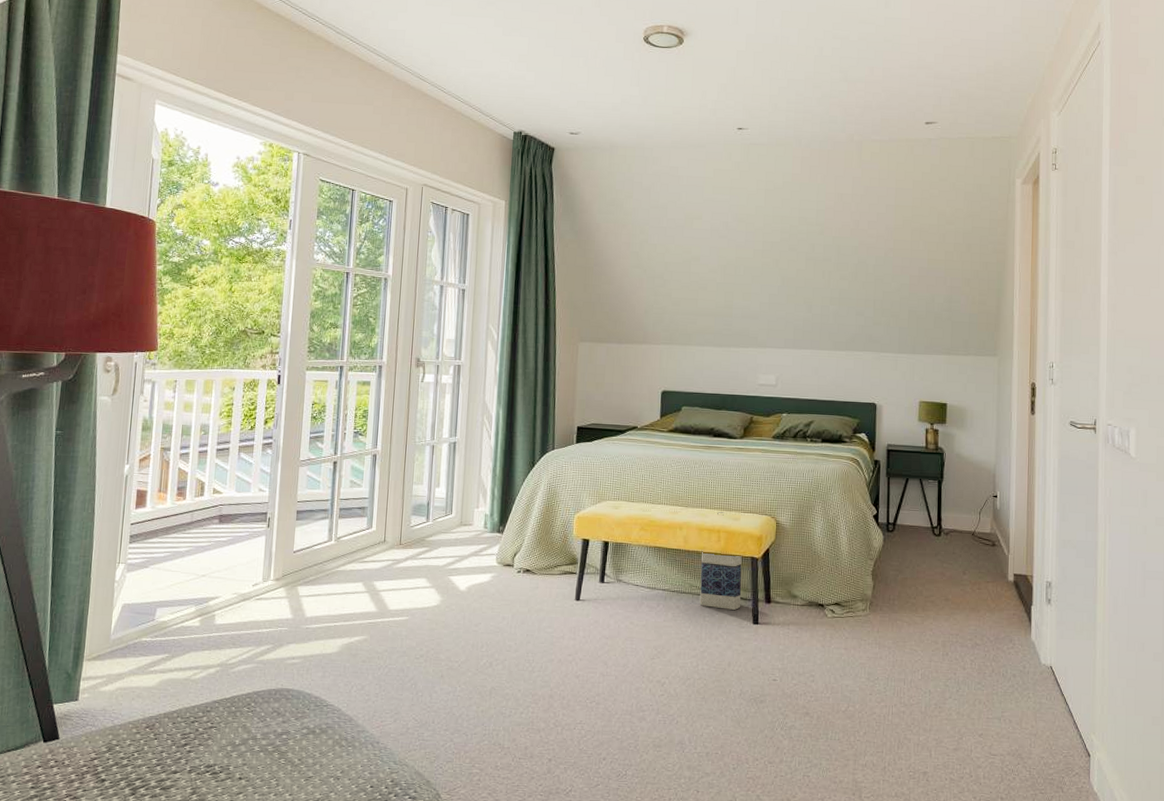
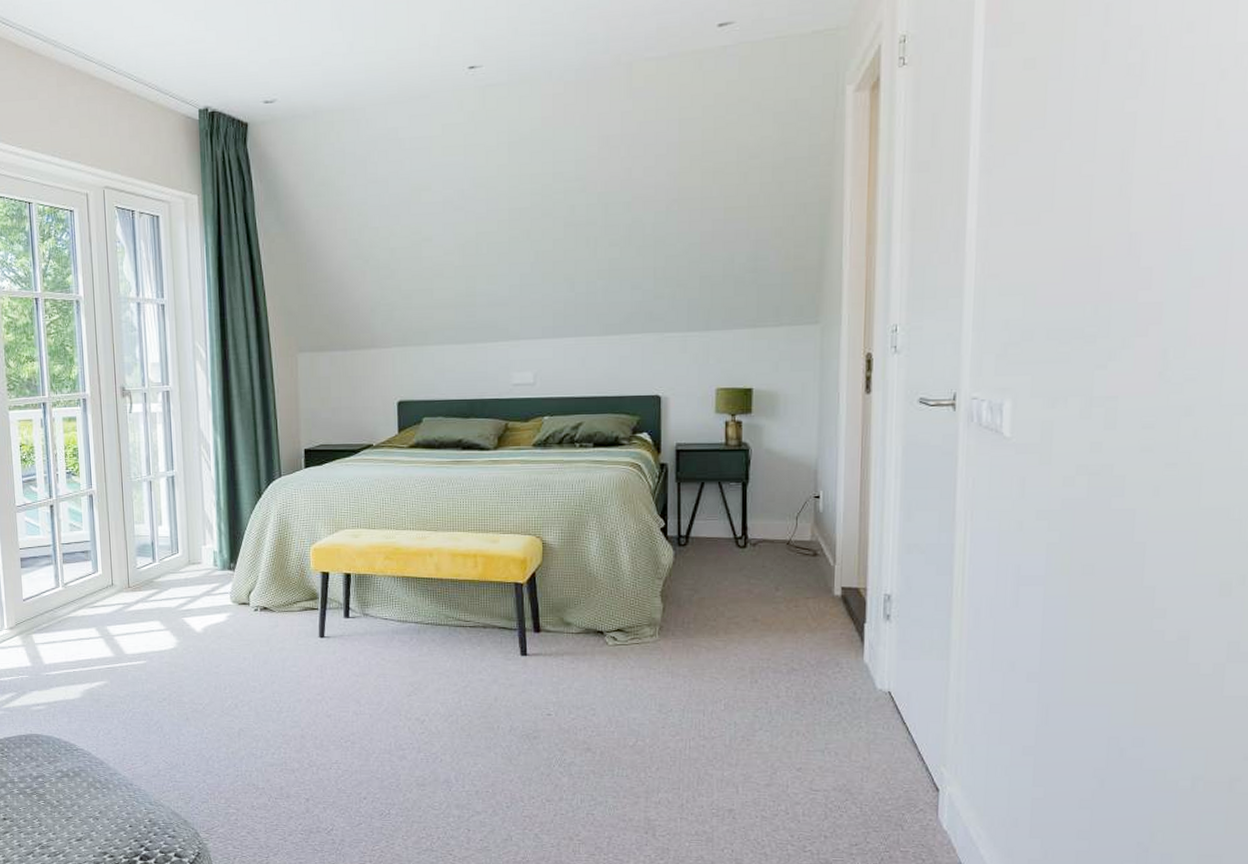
bag: present [699,512,742,610] -> none [457,534,506,641]

